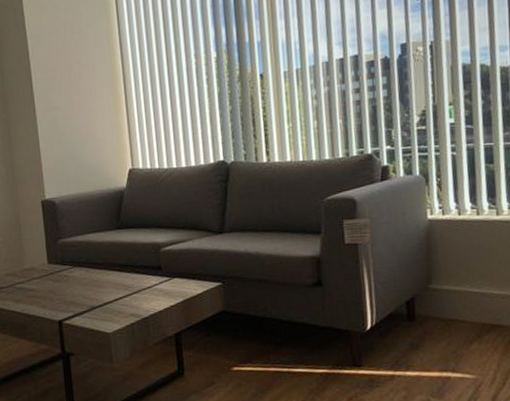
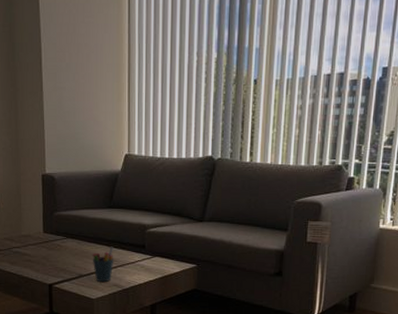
pen holder: none [103,271,128,312] -> present [92,246,114,282]

